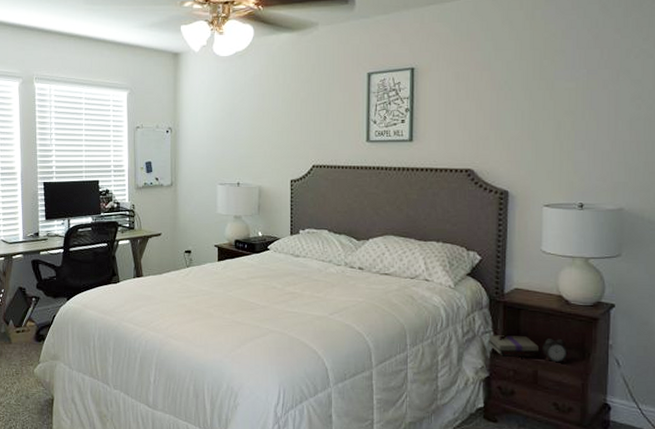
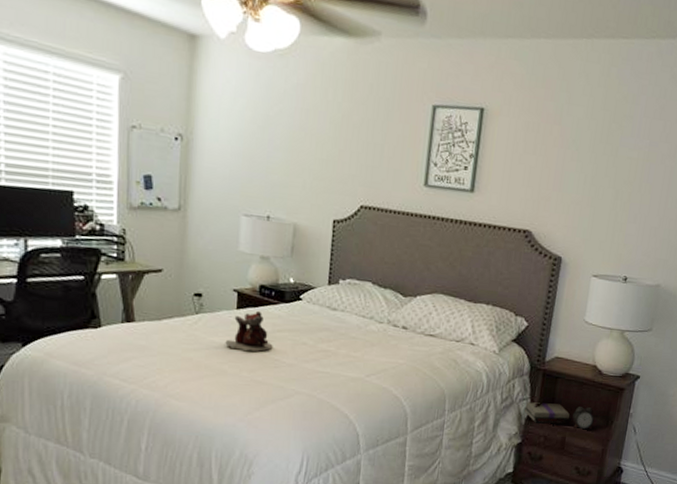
stuffed animal: none [210,261,248,297] -> present [225,310,273,352]

